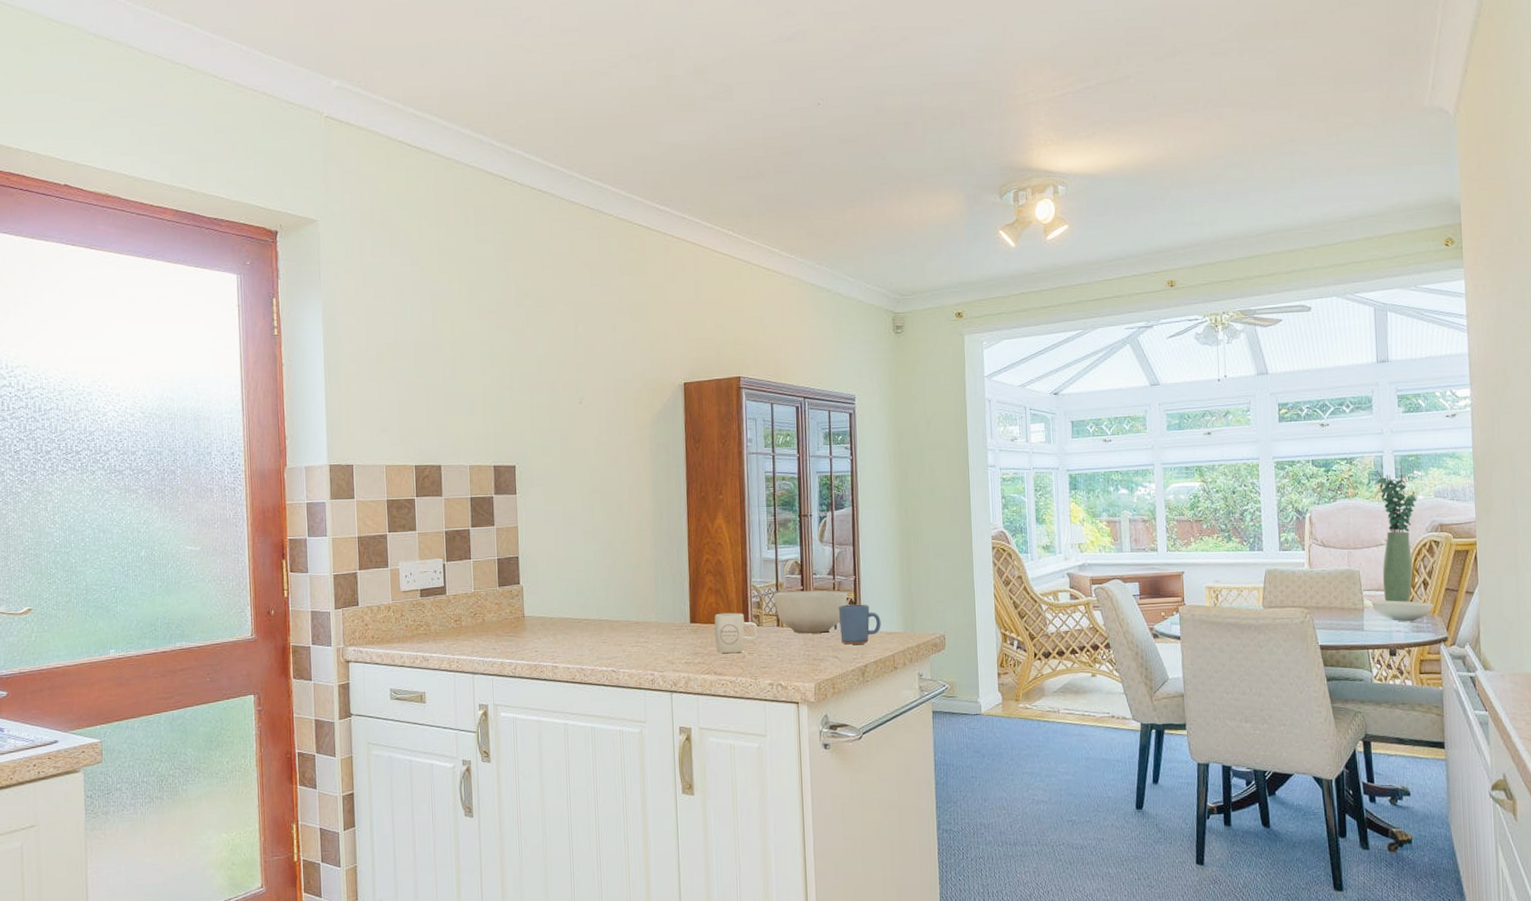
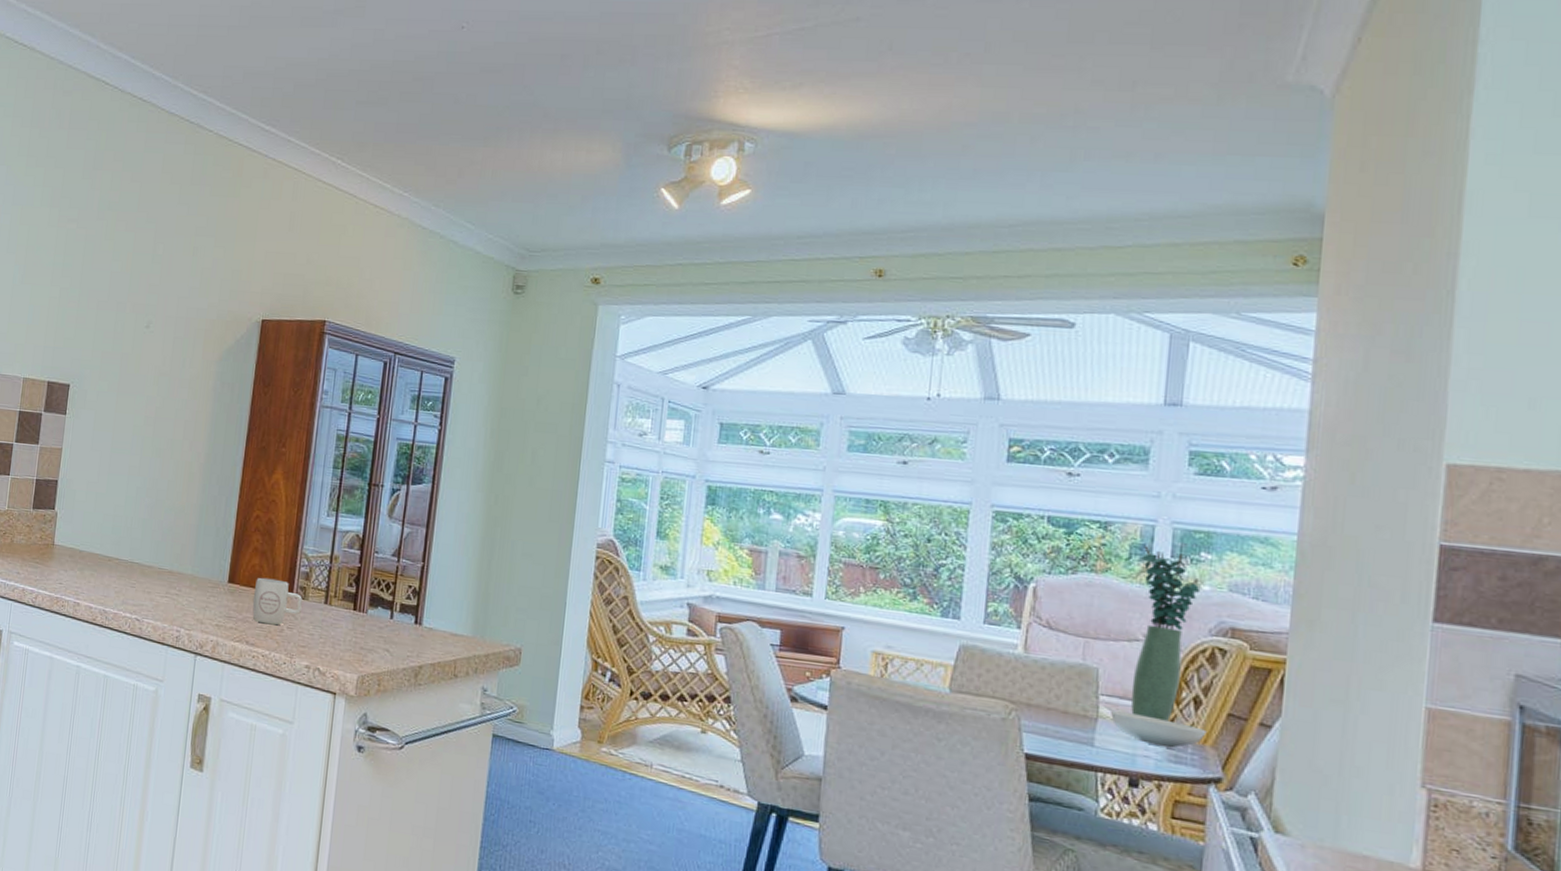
bowl: present [774,590,848,634] -> none [325,565,412,621]
mug: present [838,604,881,645] -> none [395,592,447,642]

